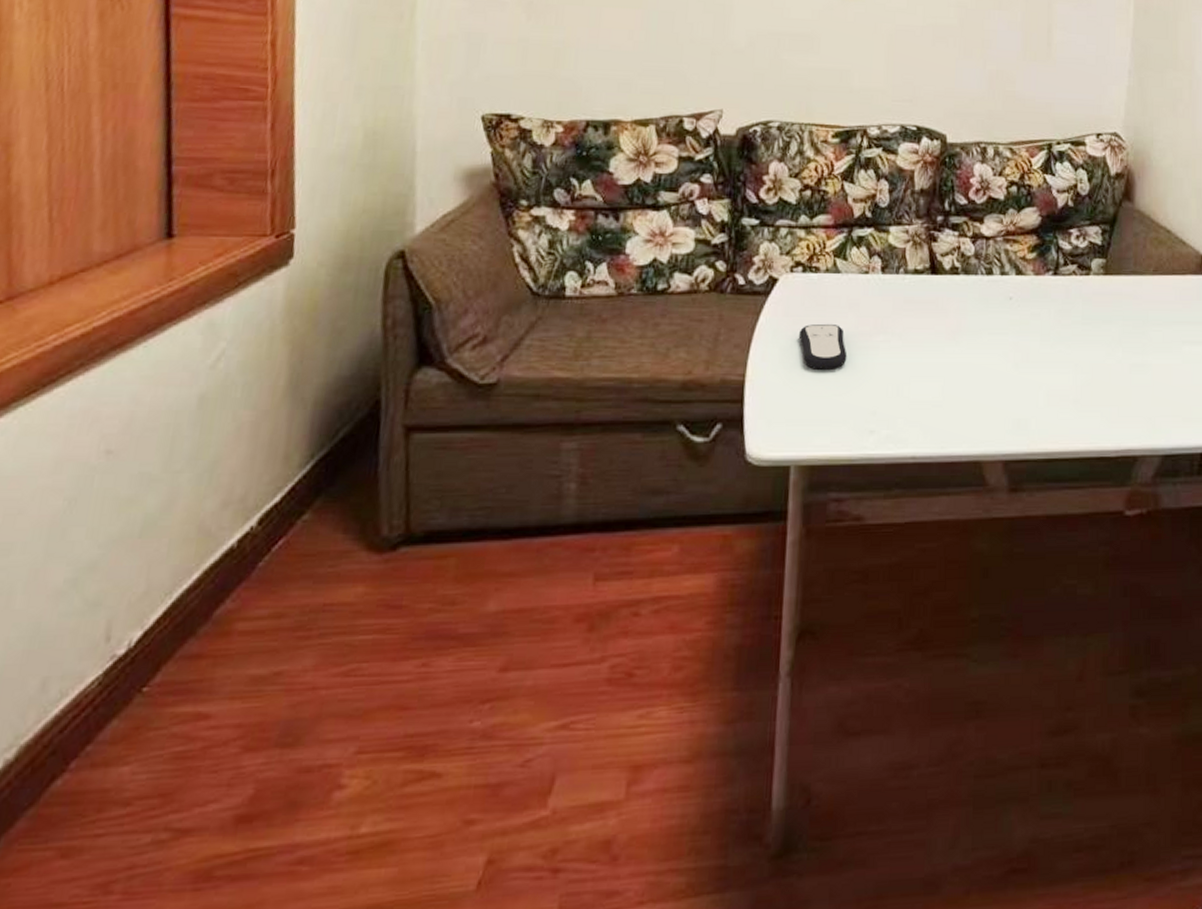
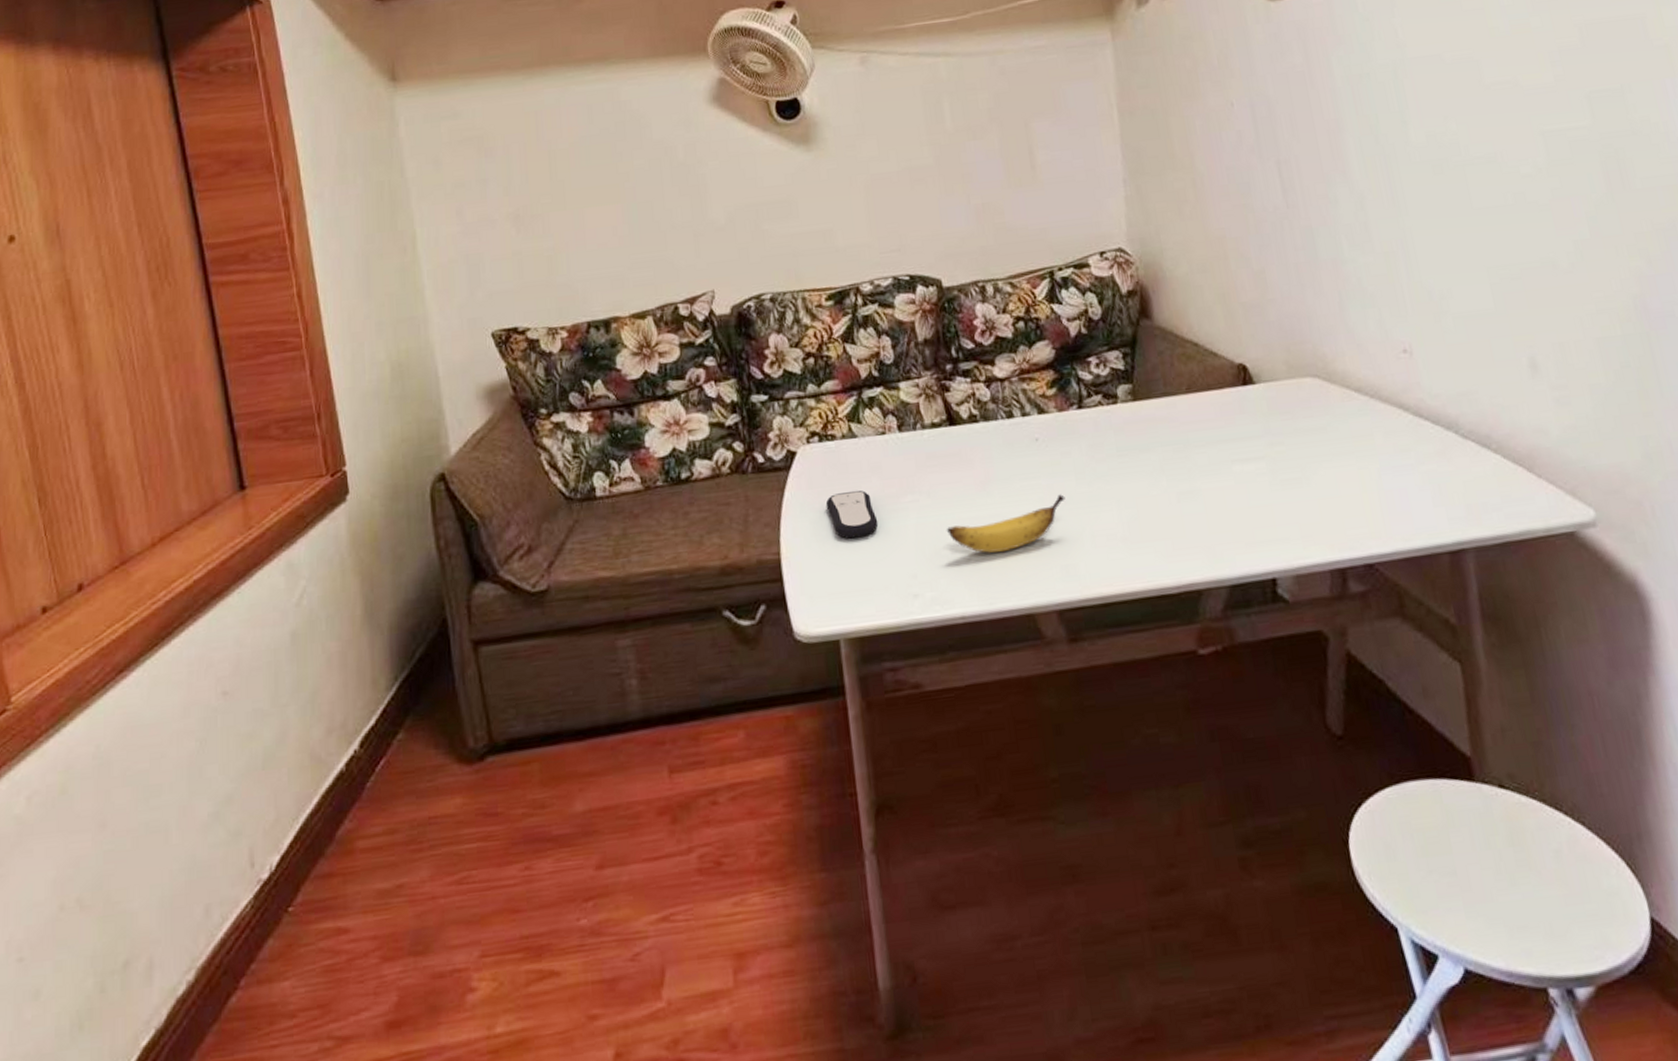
banana: none [911,352,1028,400] -> present [946,494,1065,553]

